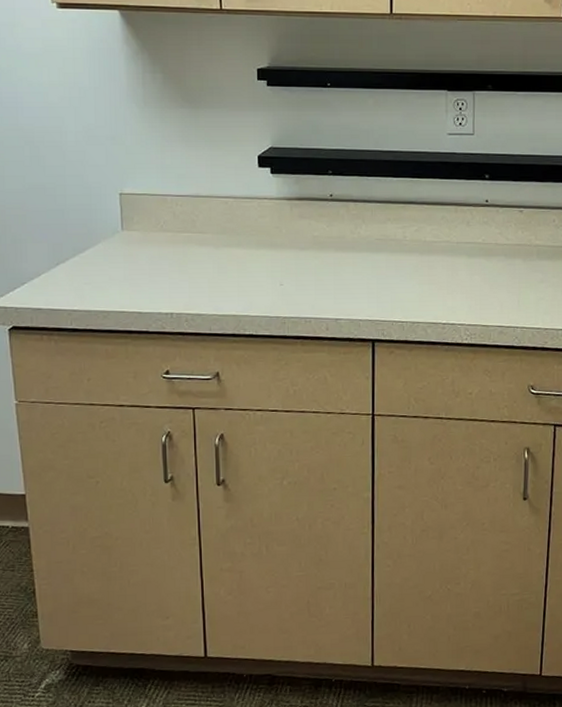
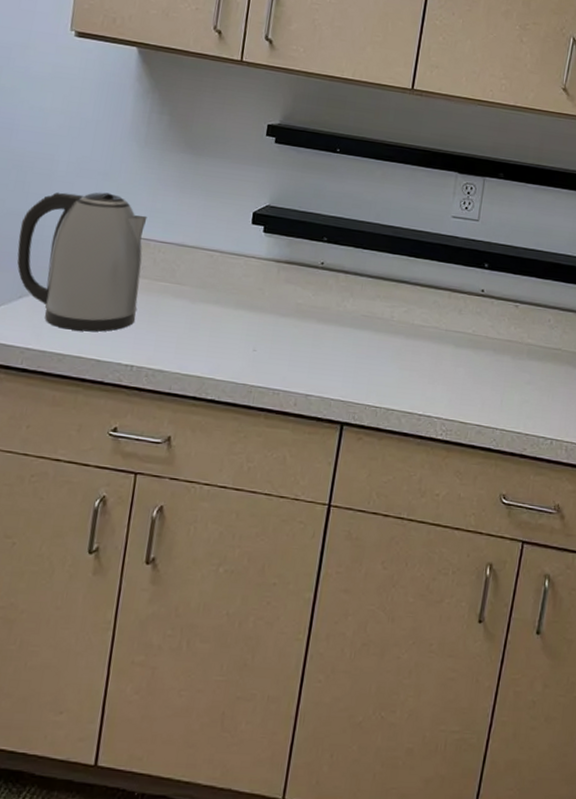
kettle: none [43,156,167,288] -> present [16,192,148,332]

